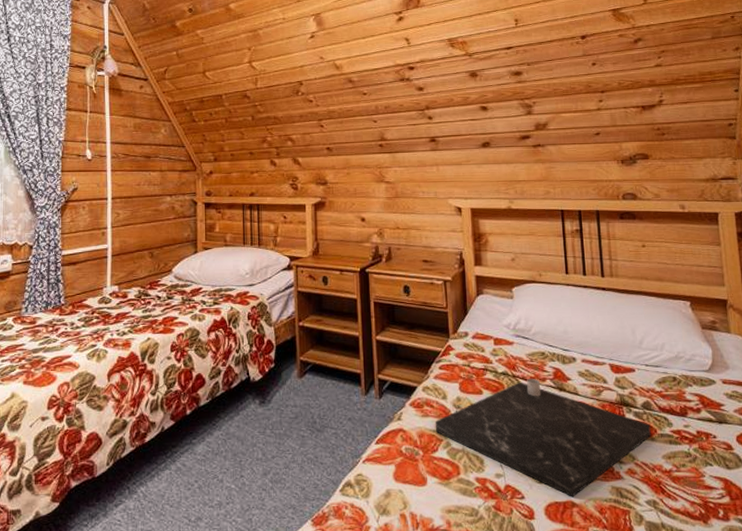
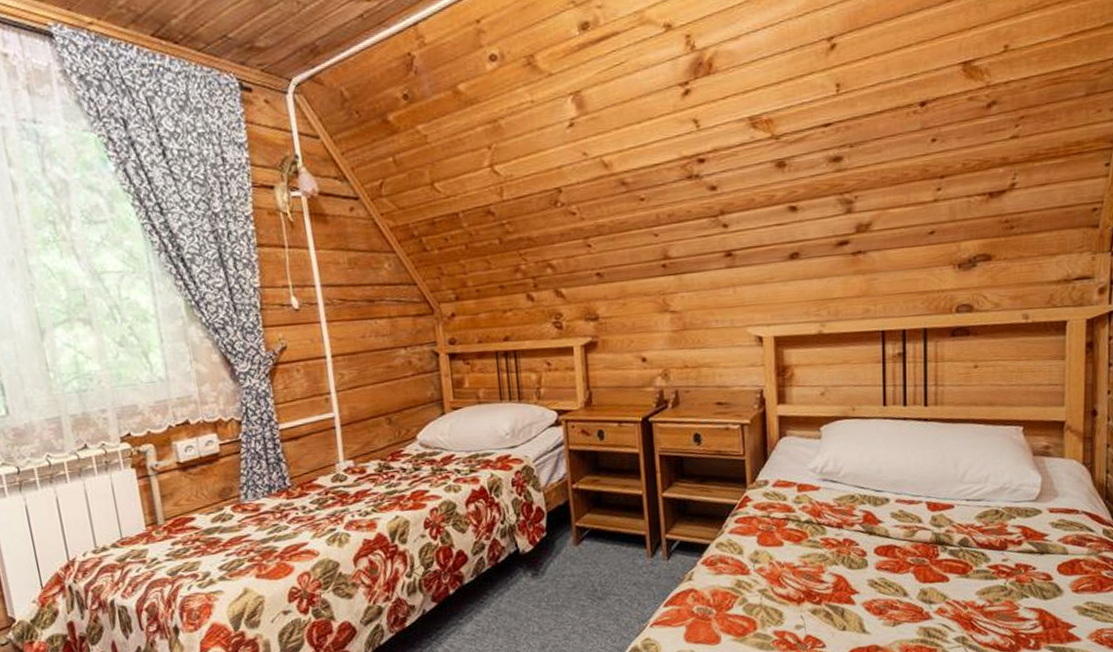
tray: present [435,378,651,497] -> none [729,524,966,642]

